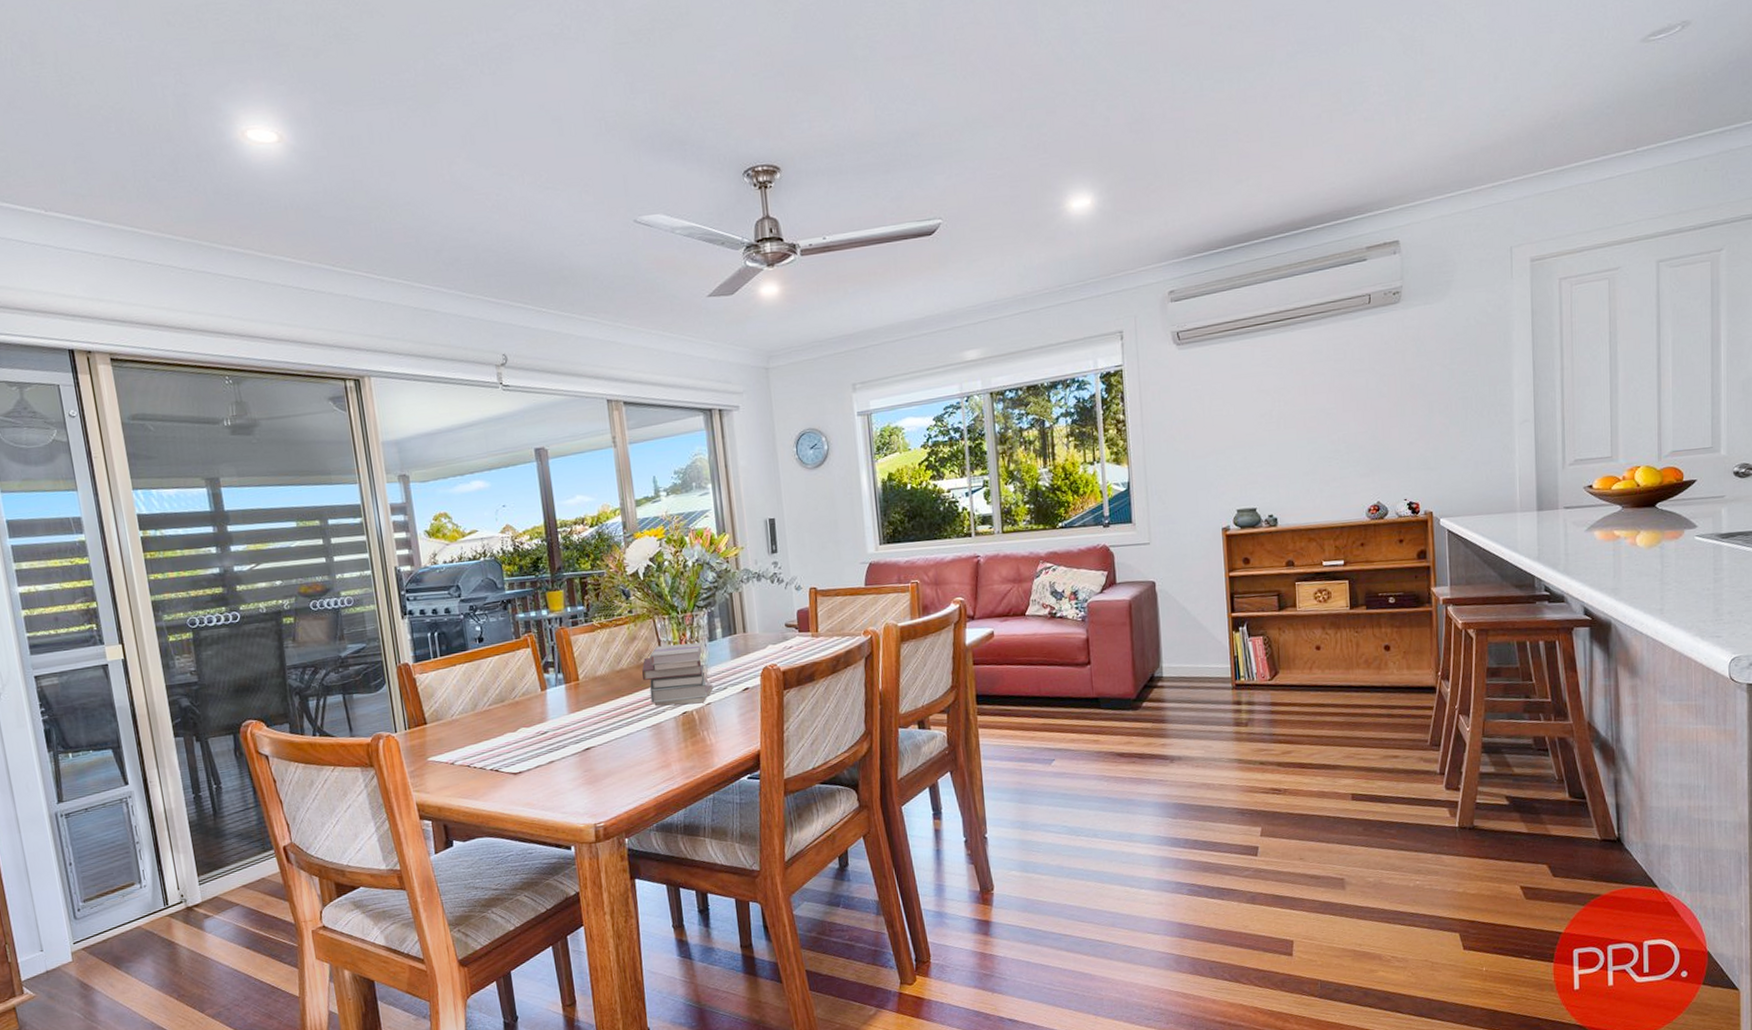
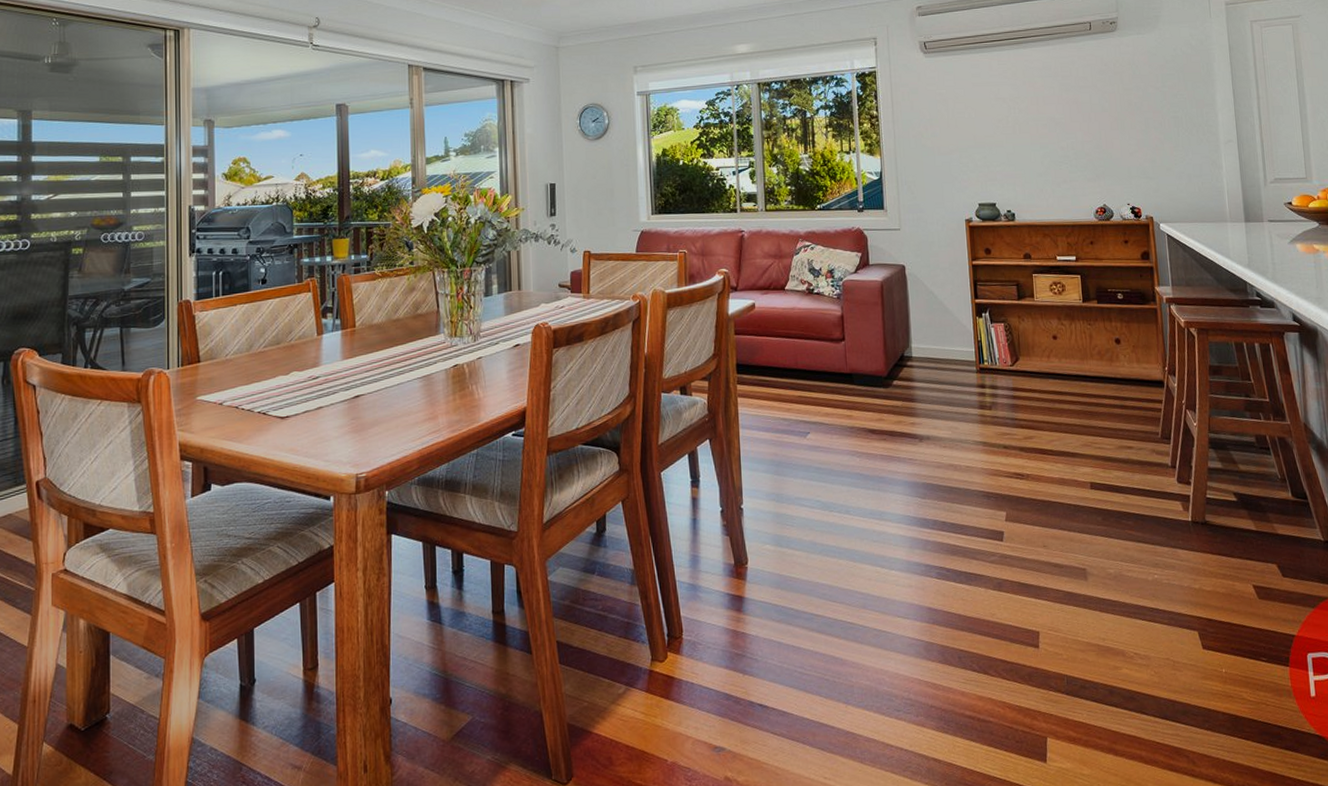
books: present [642,642,714,706] -> none [418,297,486,358]

